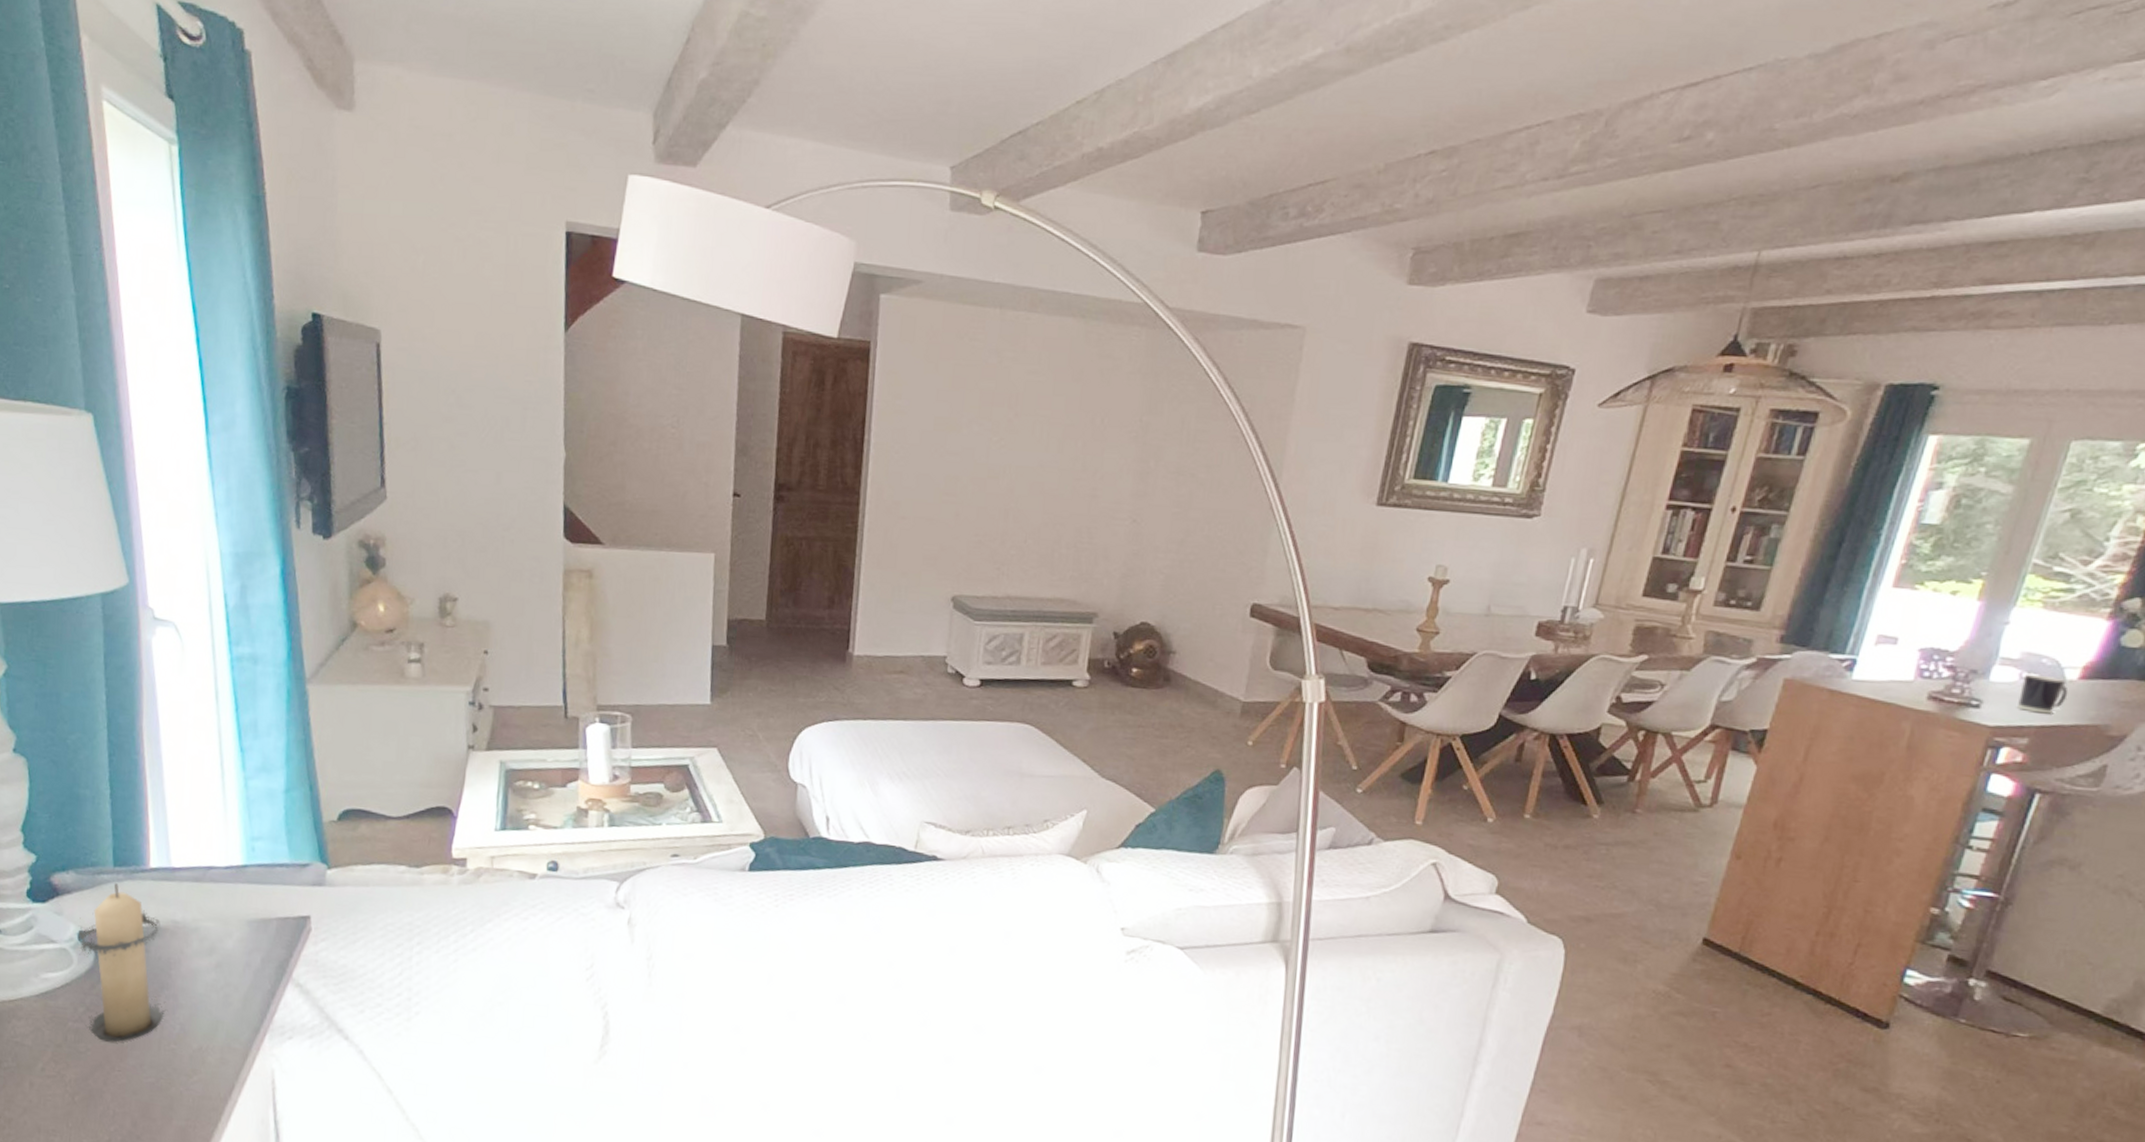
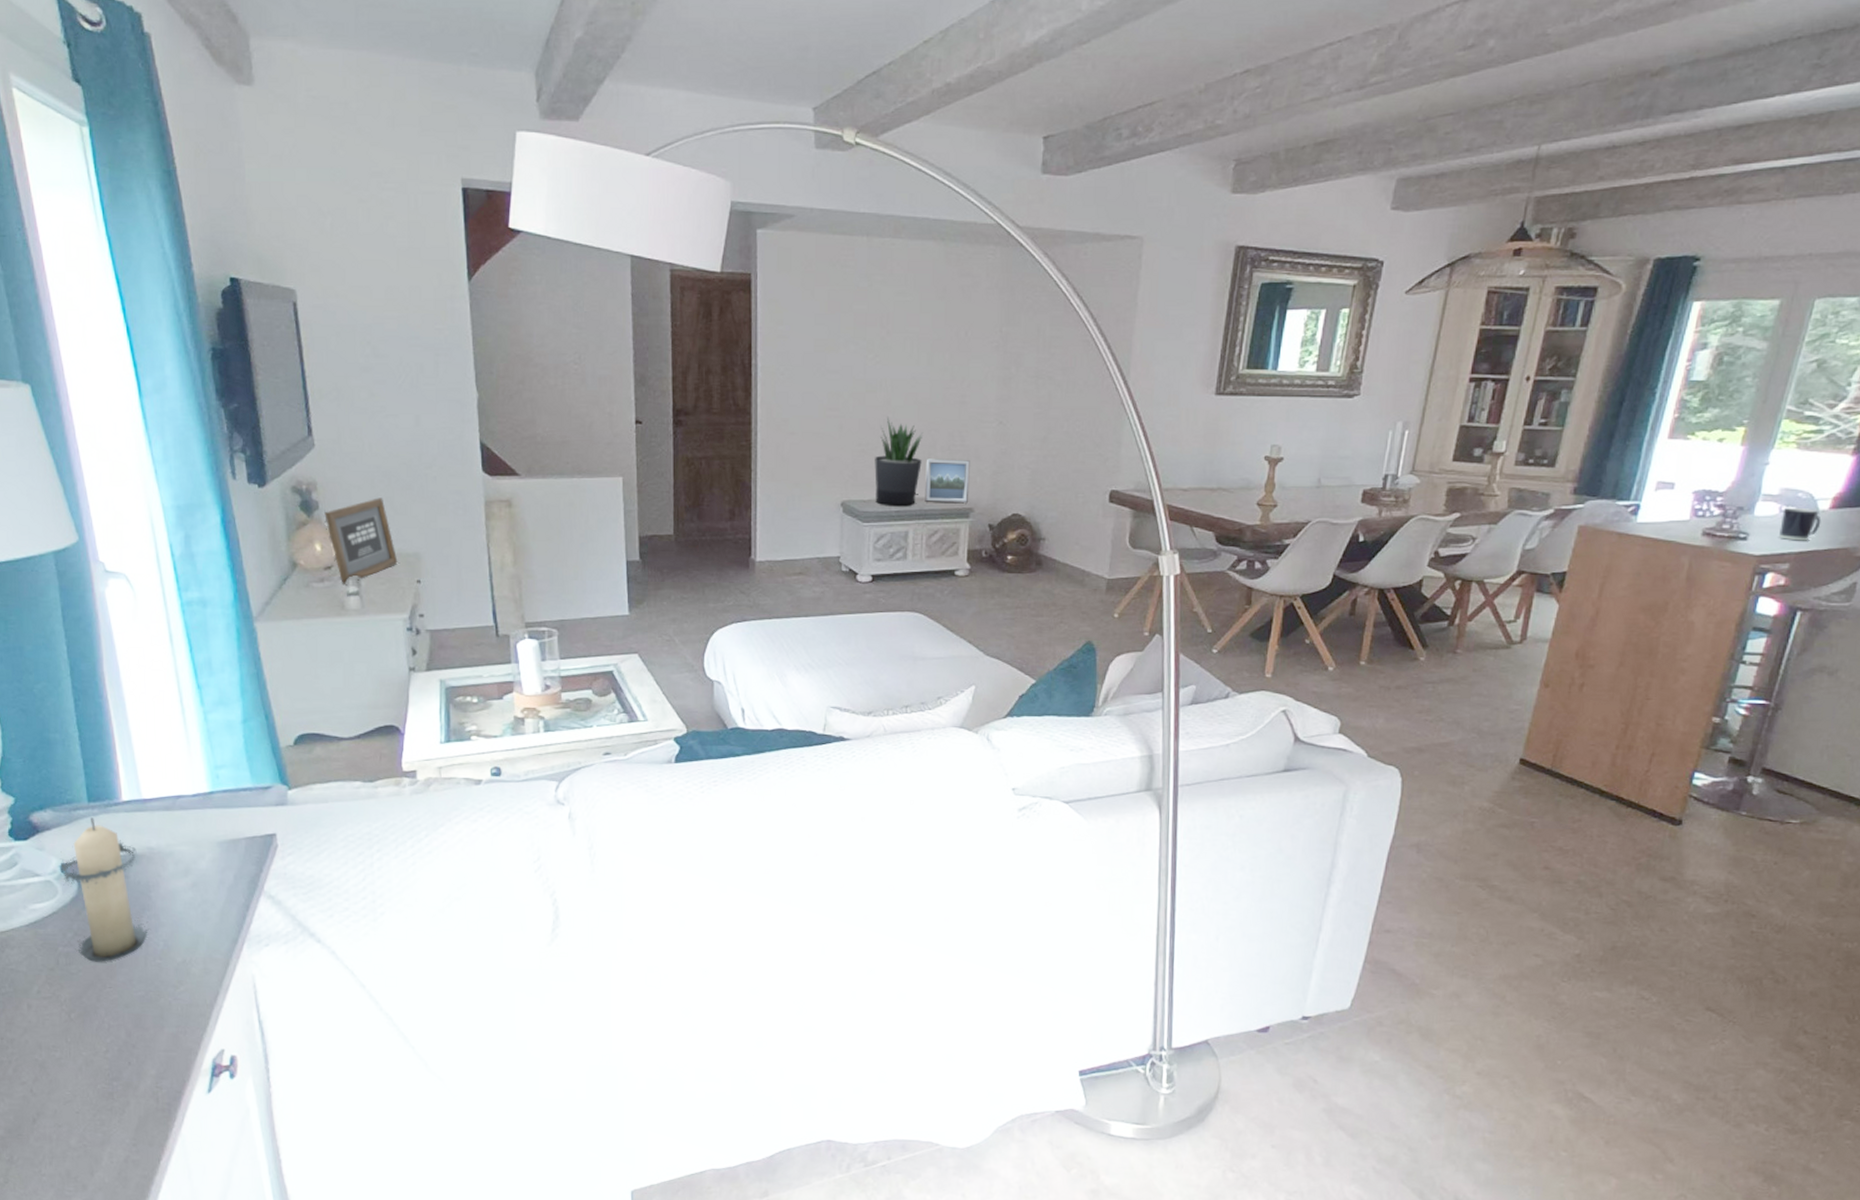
picture frame: none [391,558,465,651] -> present [324,498,398,586]
planter: none [990,506,1047,608] -> present [875,416,922,508]
picture frame: none [1044,555,1098,608] -> present [925,459,970,504]

